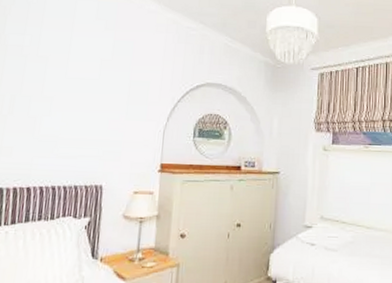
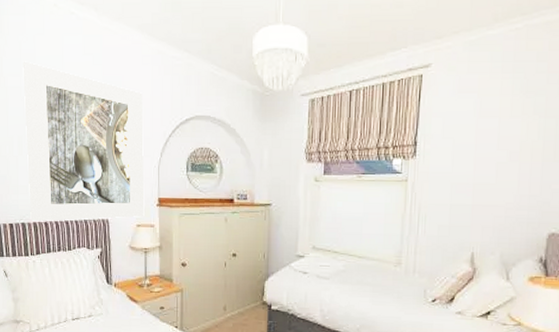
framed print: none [10,21,154,187] -> present [23,61,145,222]

